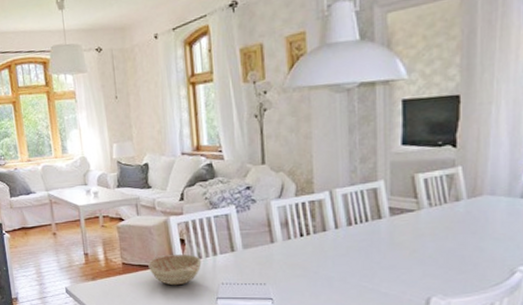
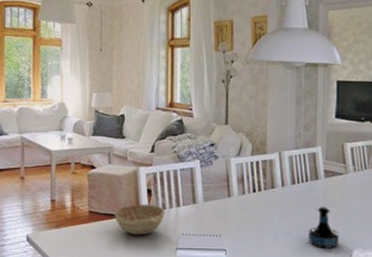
tequila bottle: none [371,248,411,296] -> present [308,206,339,249]

